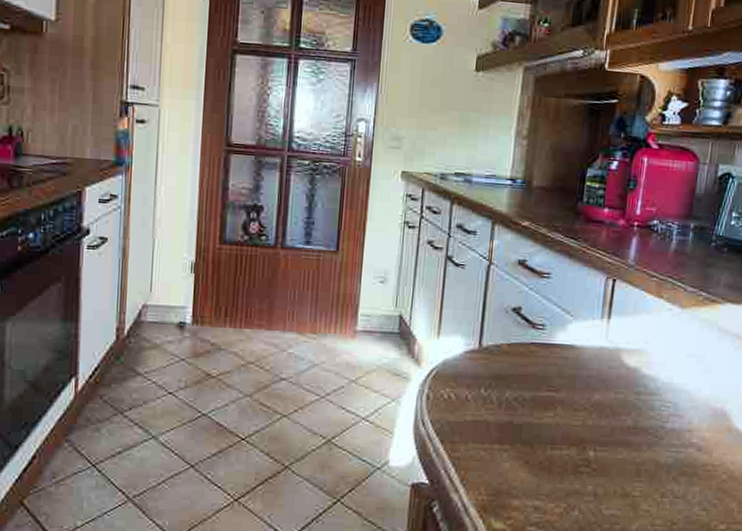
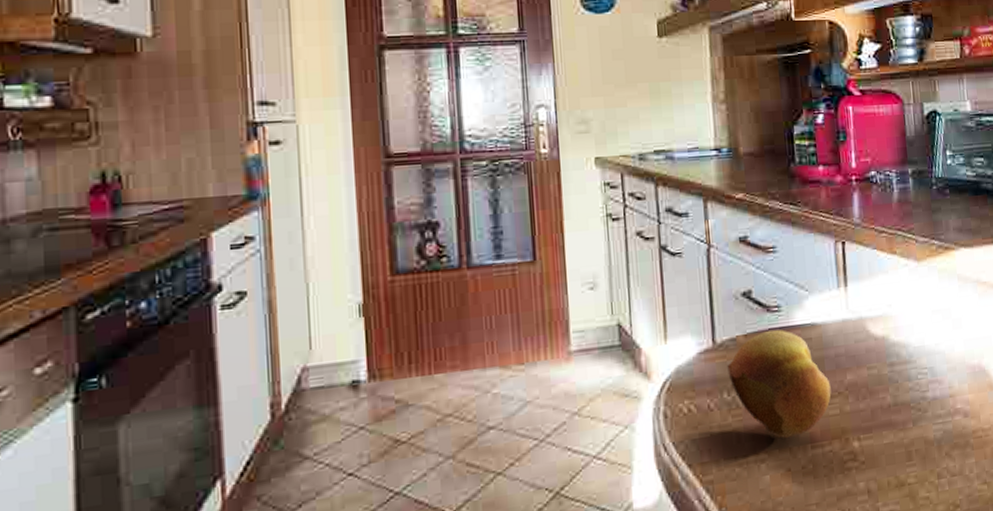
fruit: none [488,344,578,436] -> present [727,329,831,439]

